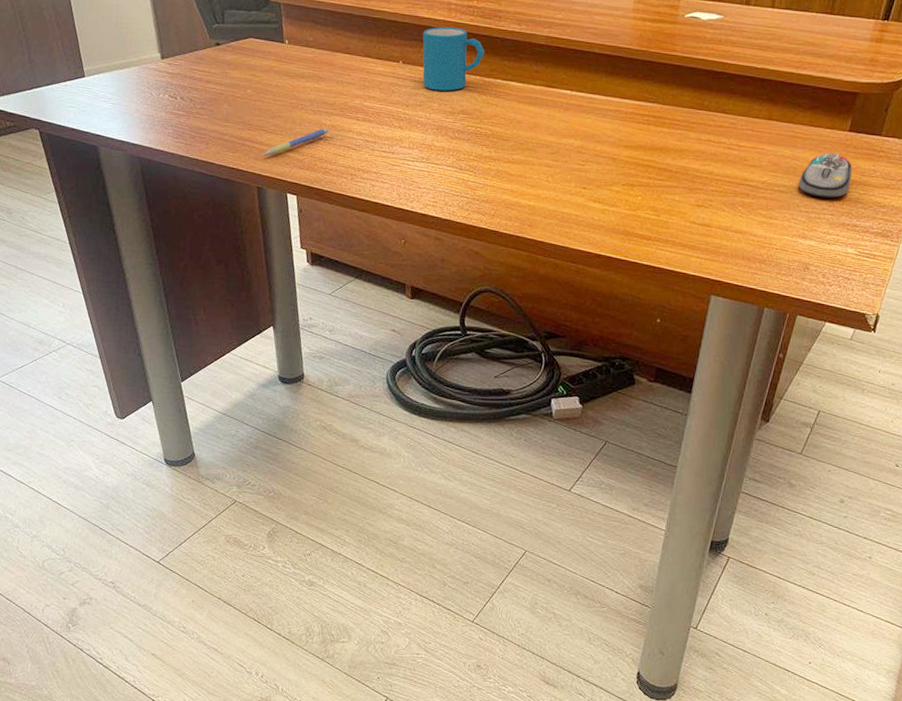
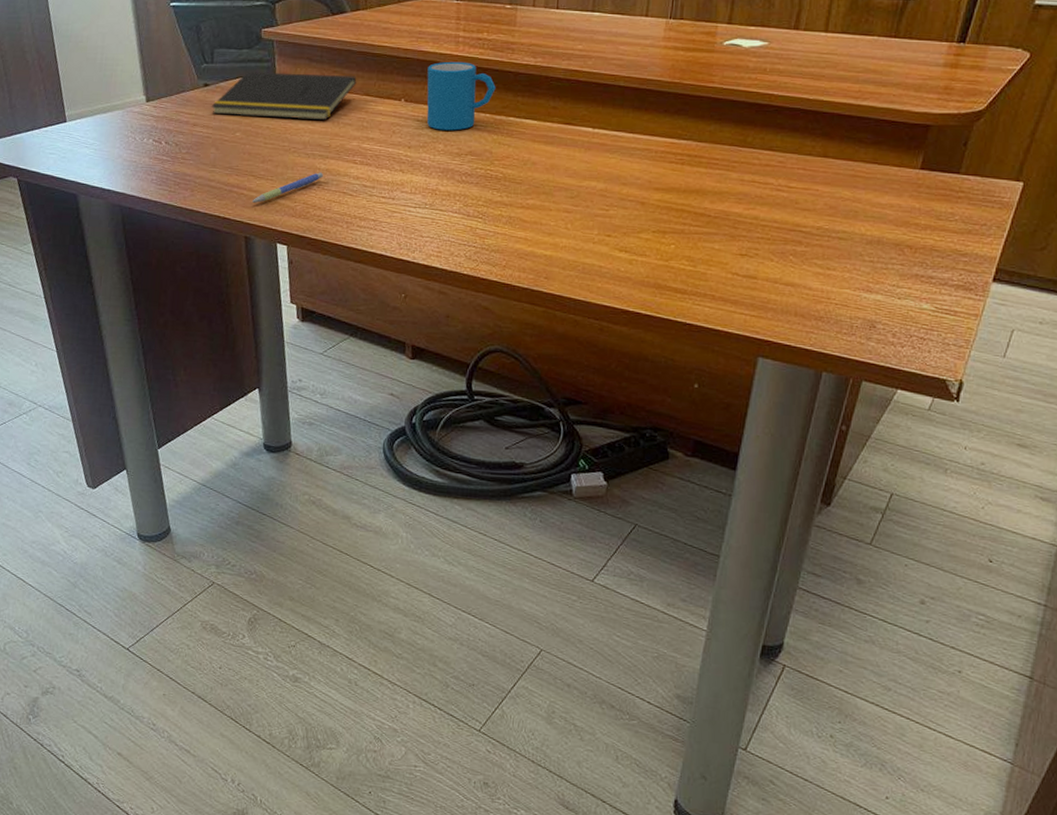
notepad: none [223,32,359,79] -> present [211,72,357,120]
computer mouse: present [798,153,852,199] -> none [860,194,925,246]

